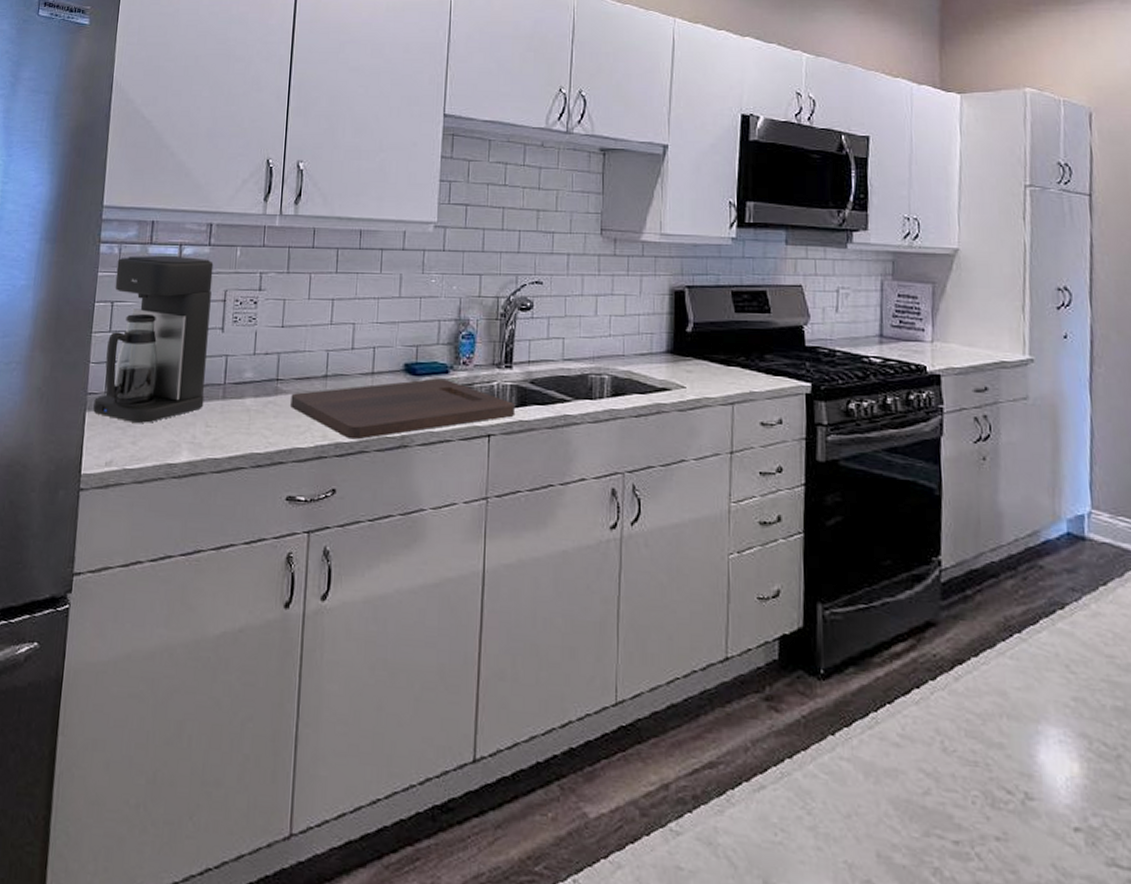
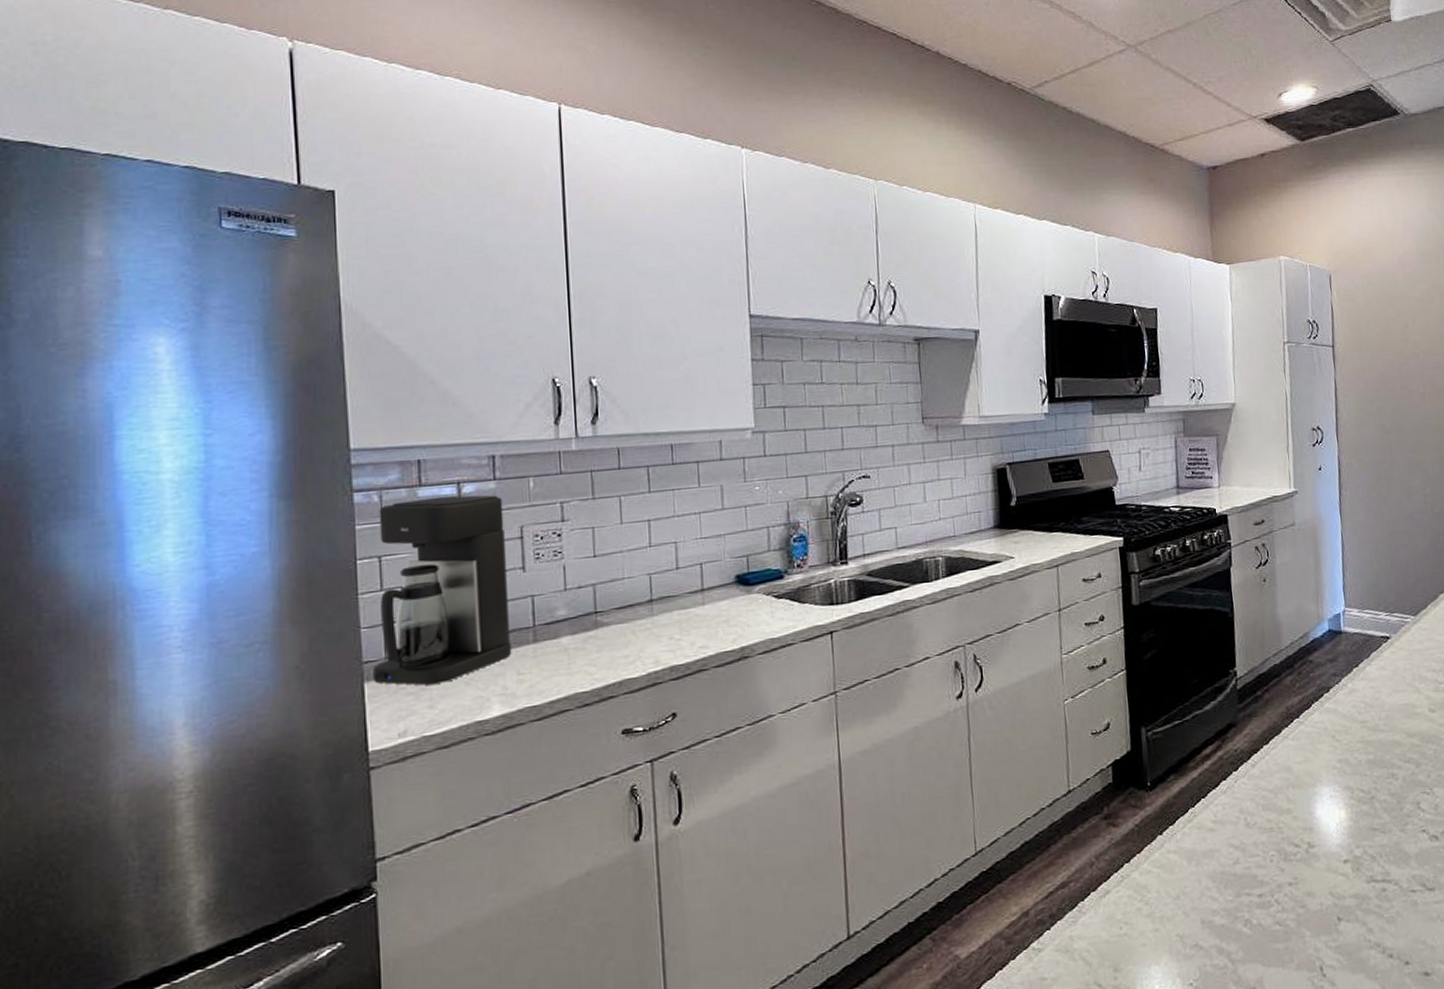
cutting board: present [290,378,516,440] -> none [614,584,856,661]

